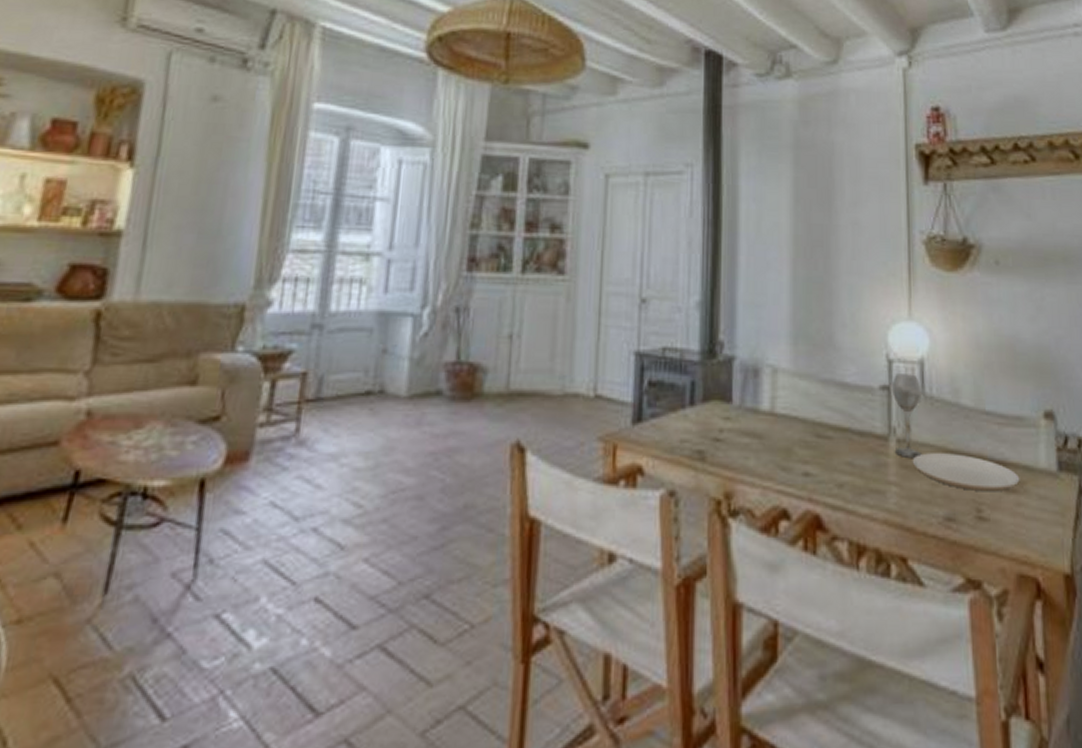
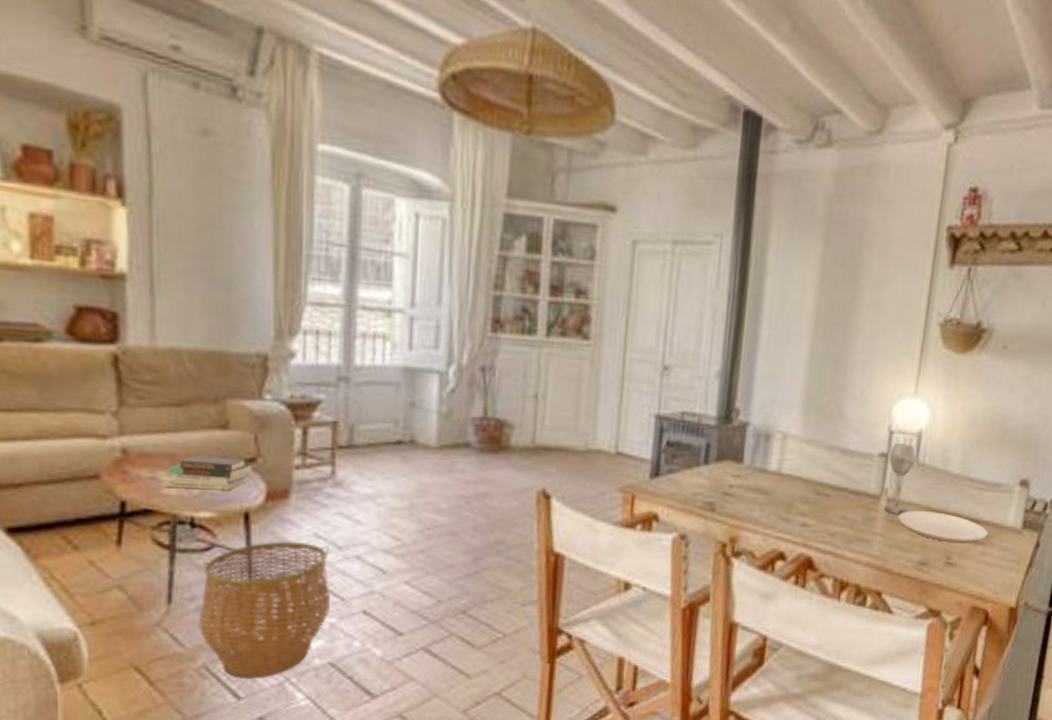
books: none [121,415,216,454] -> present [162,455,252,491]
basket: none [131,512,285,692] -> present [198,541,331,679]

